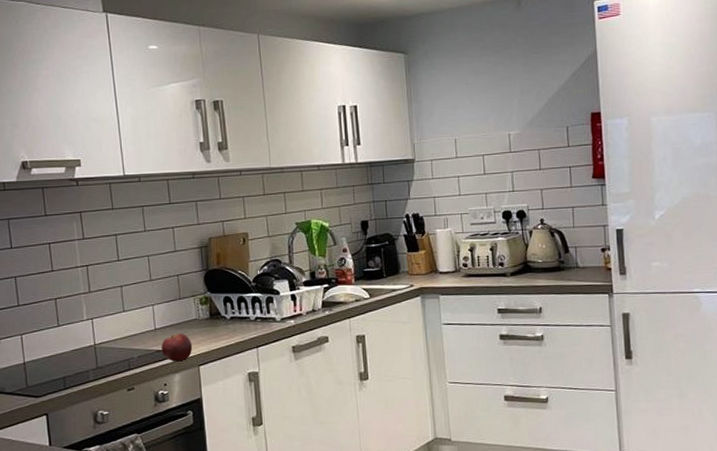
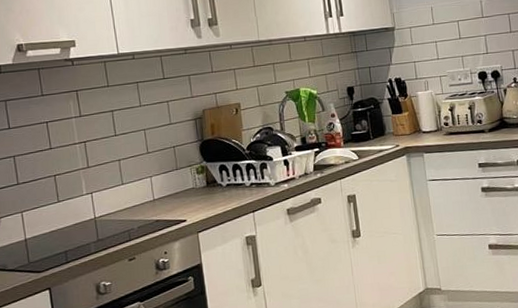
fruit: present [161,332,193,362] -> none [160,201,191,230]

